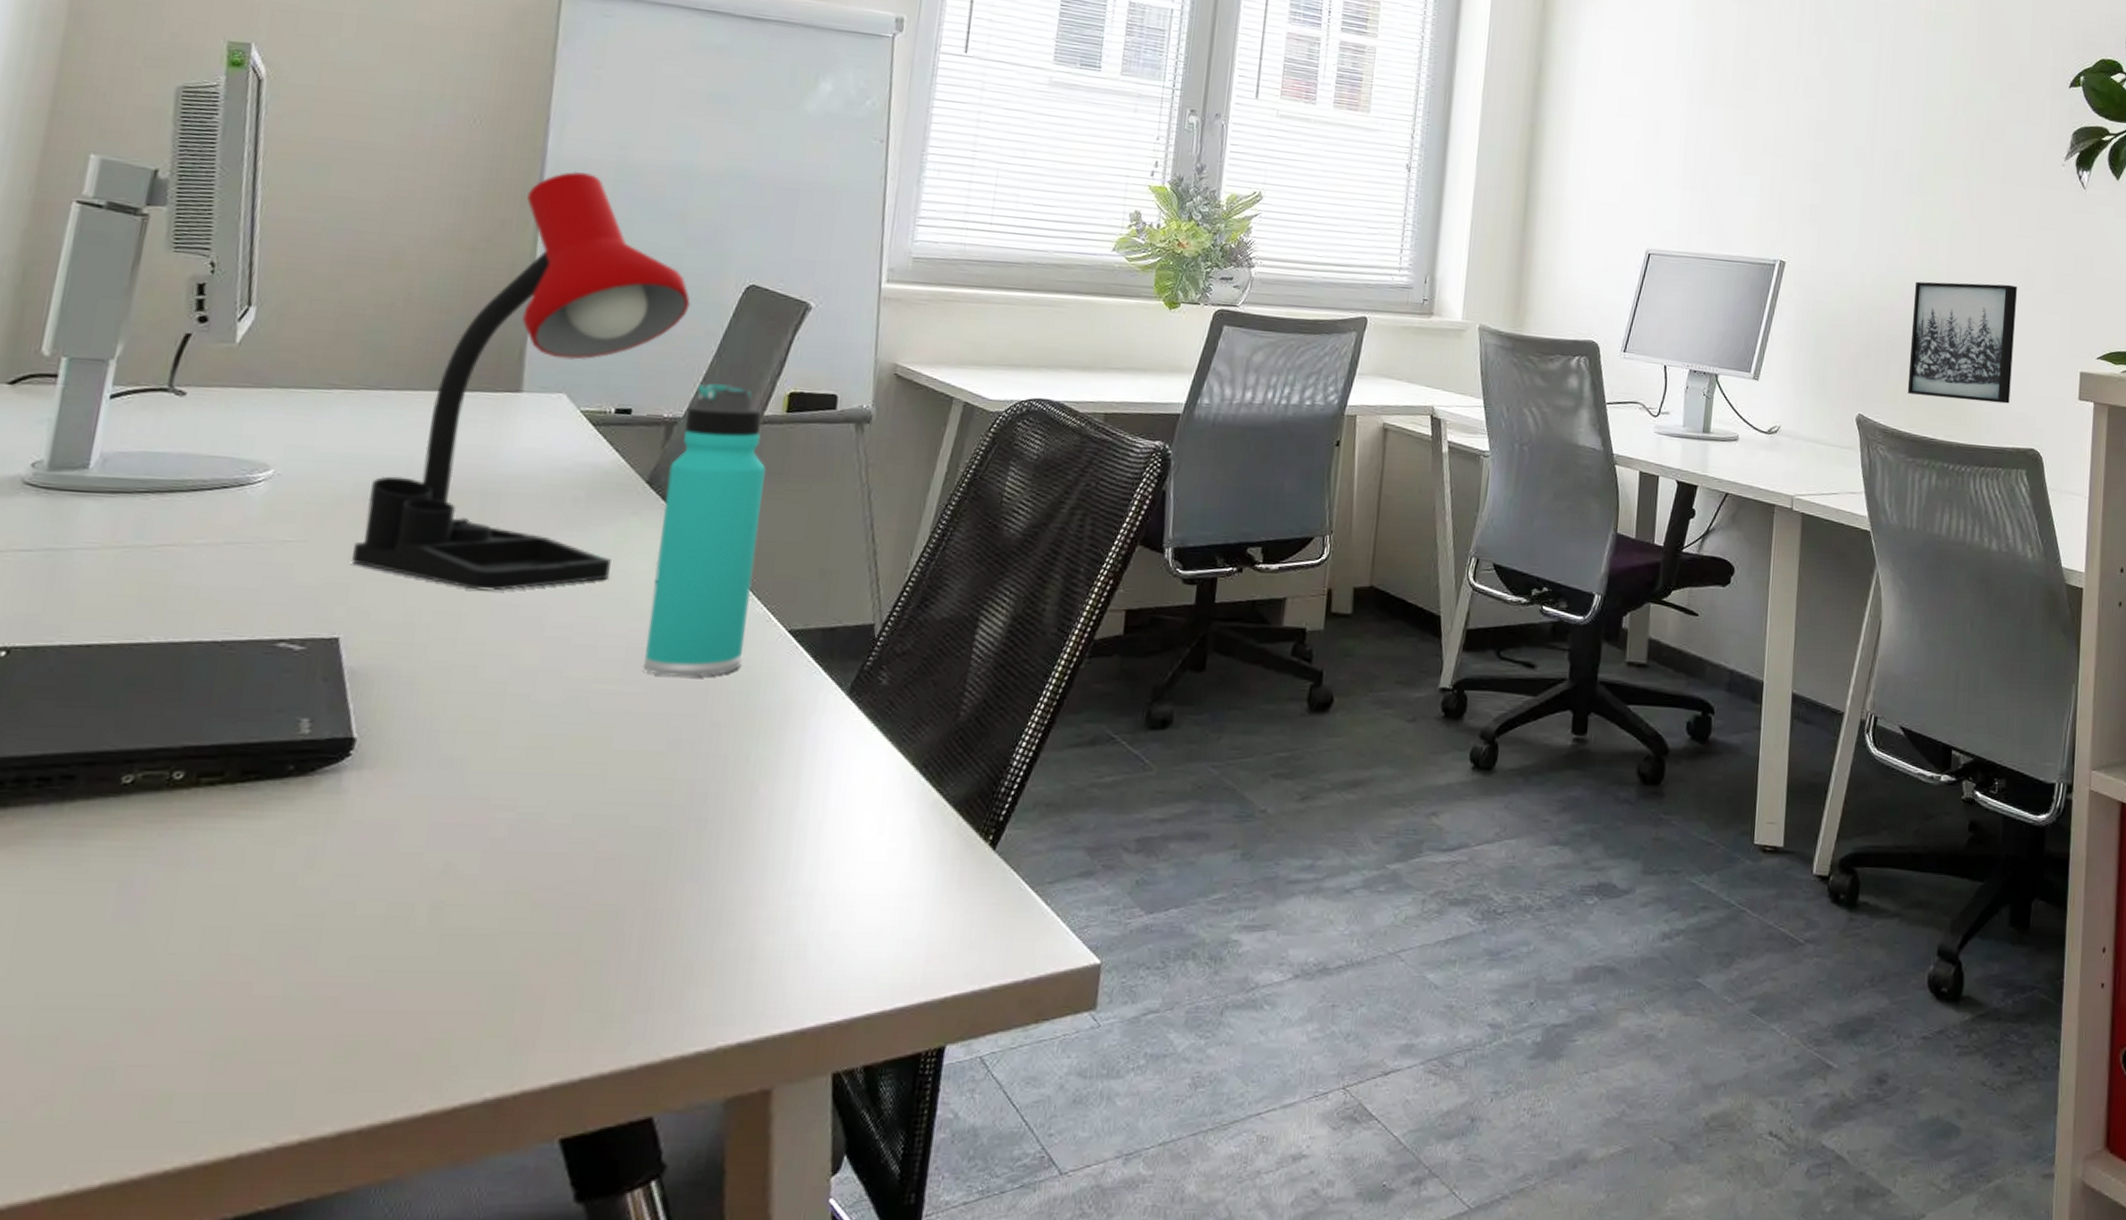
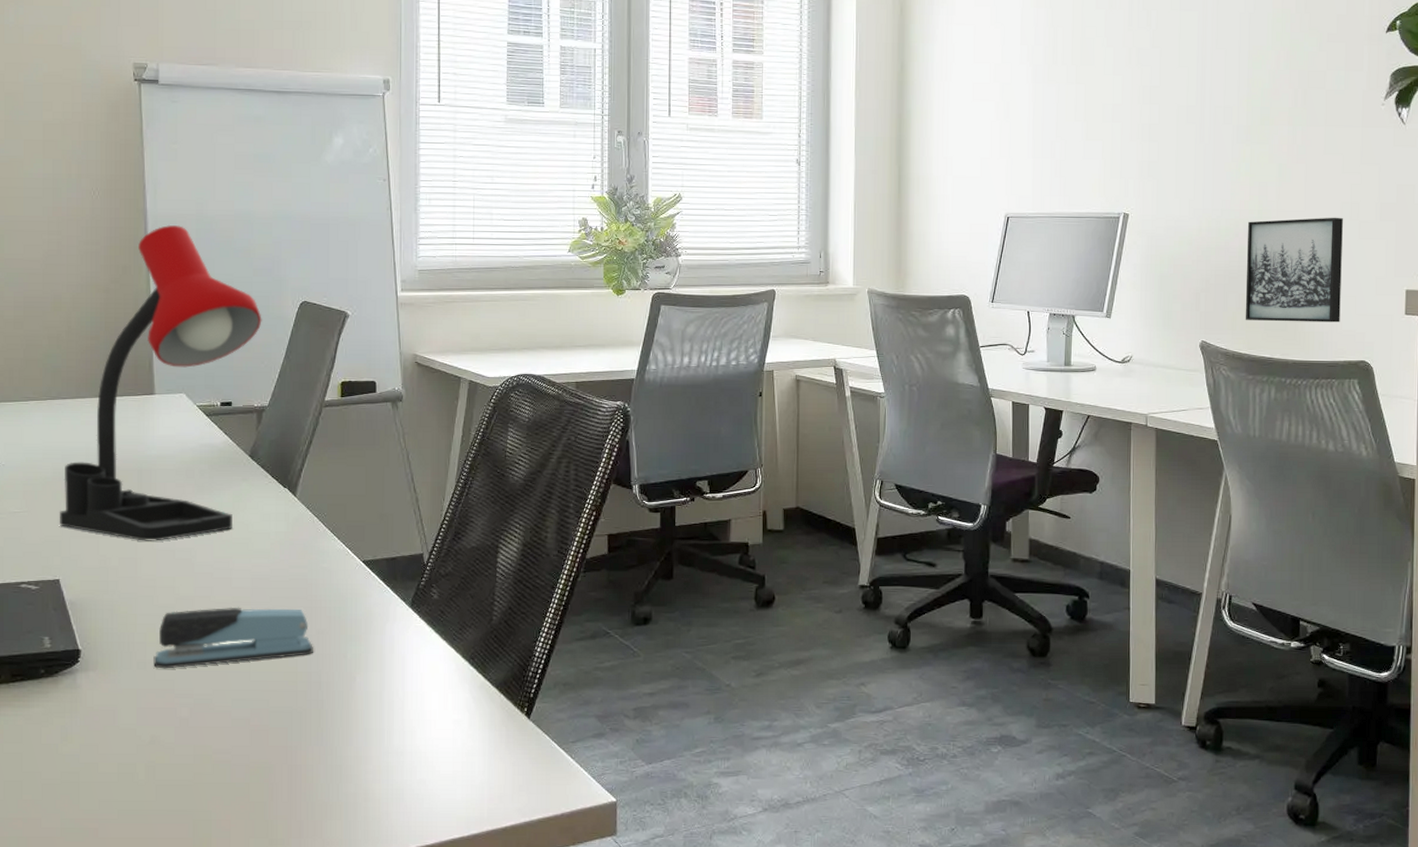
stapler: none [463,685,703,769] -> present [153,607,313,669]
thermos bottle: present [642,383,767,678] -> none [263,378,333,598]

